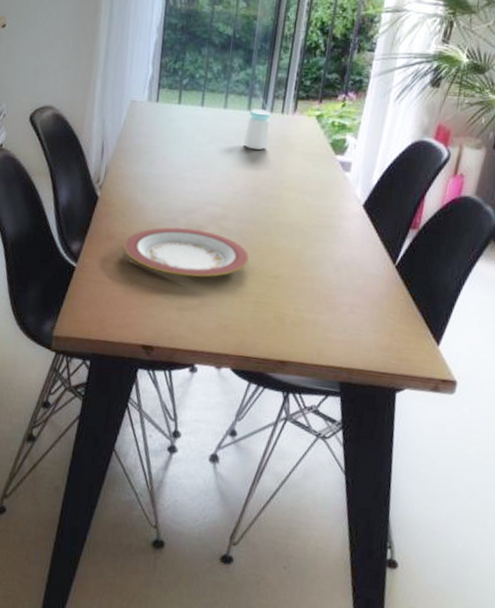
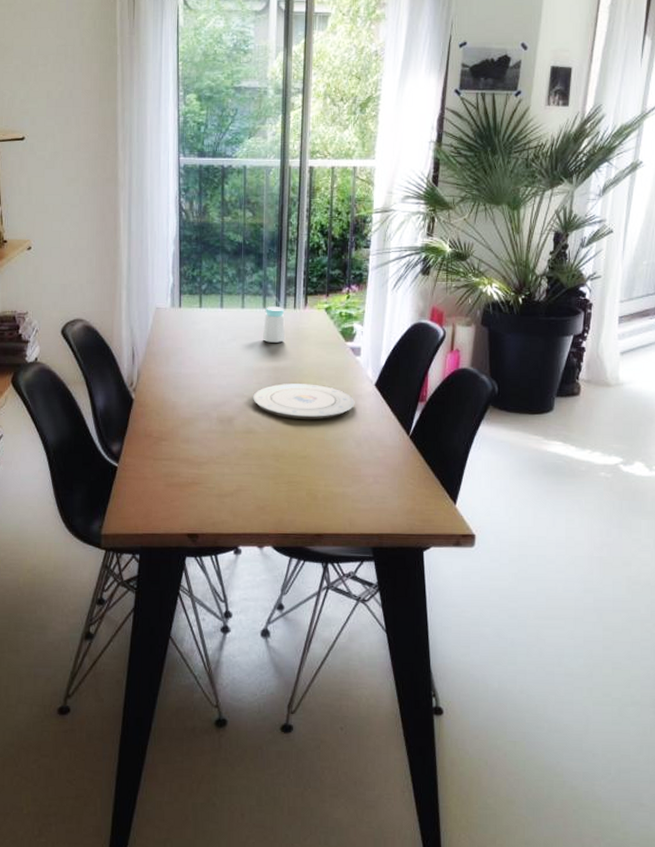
plate: present [123,227,249,278] -> none [161,420,278,465]
plate: none [225,194,339,238] -> present [252,383,355,420]

